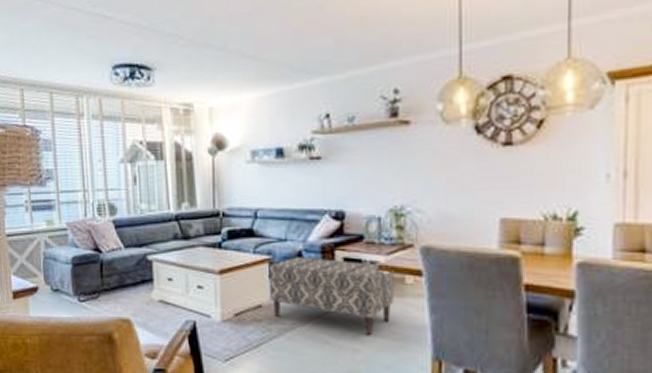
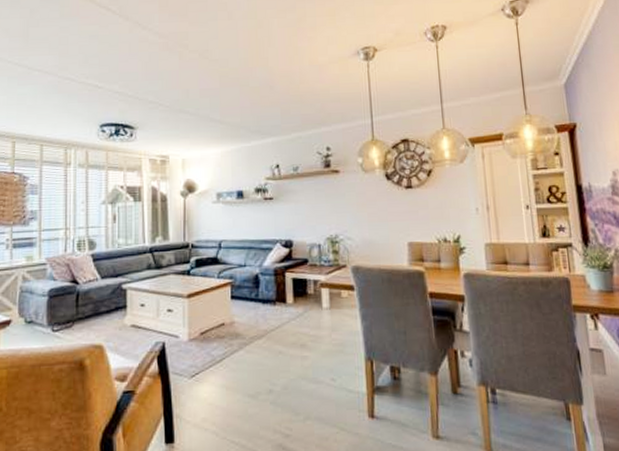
bench: present [268,257,394,335] -> none [230,279,333,343]

